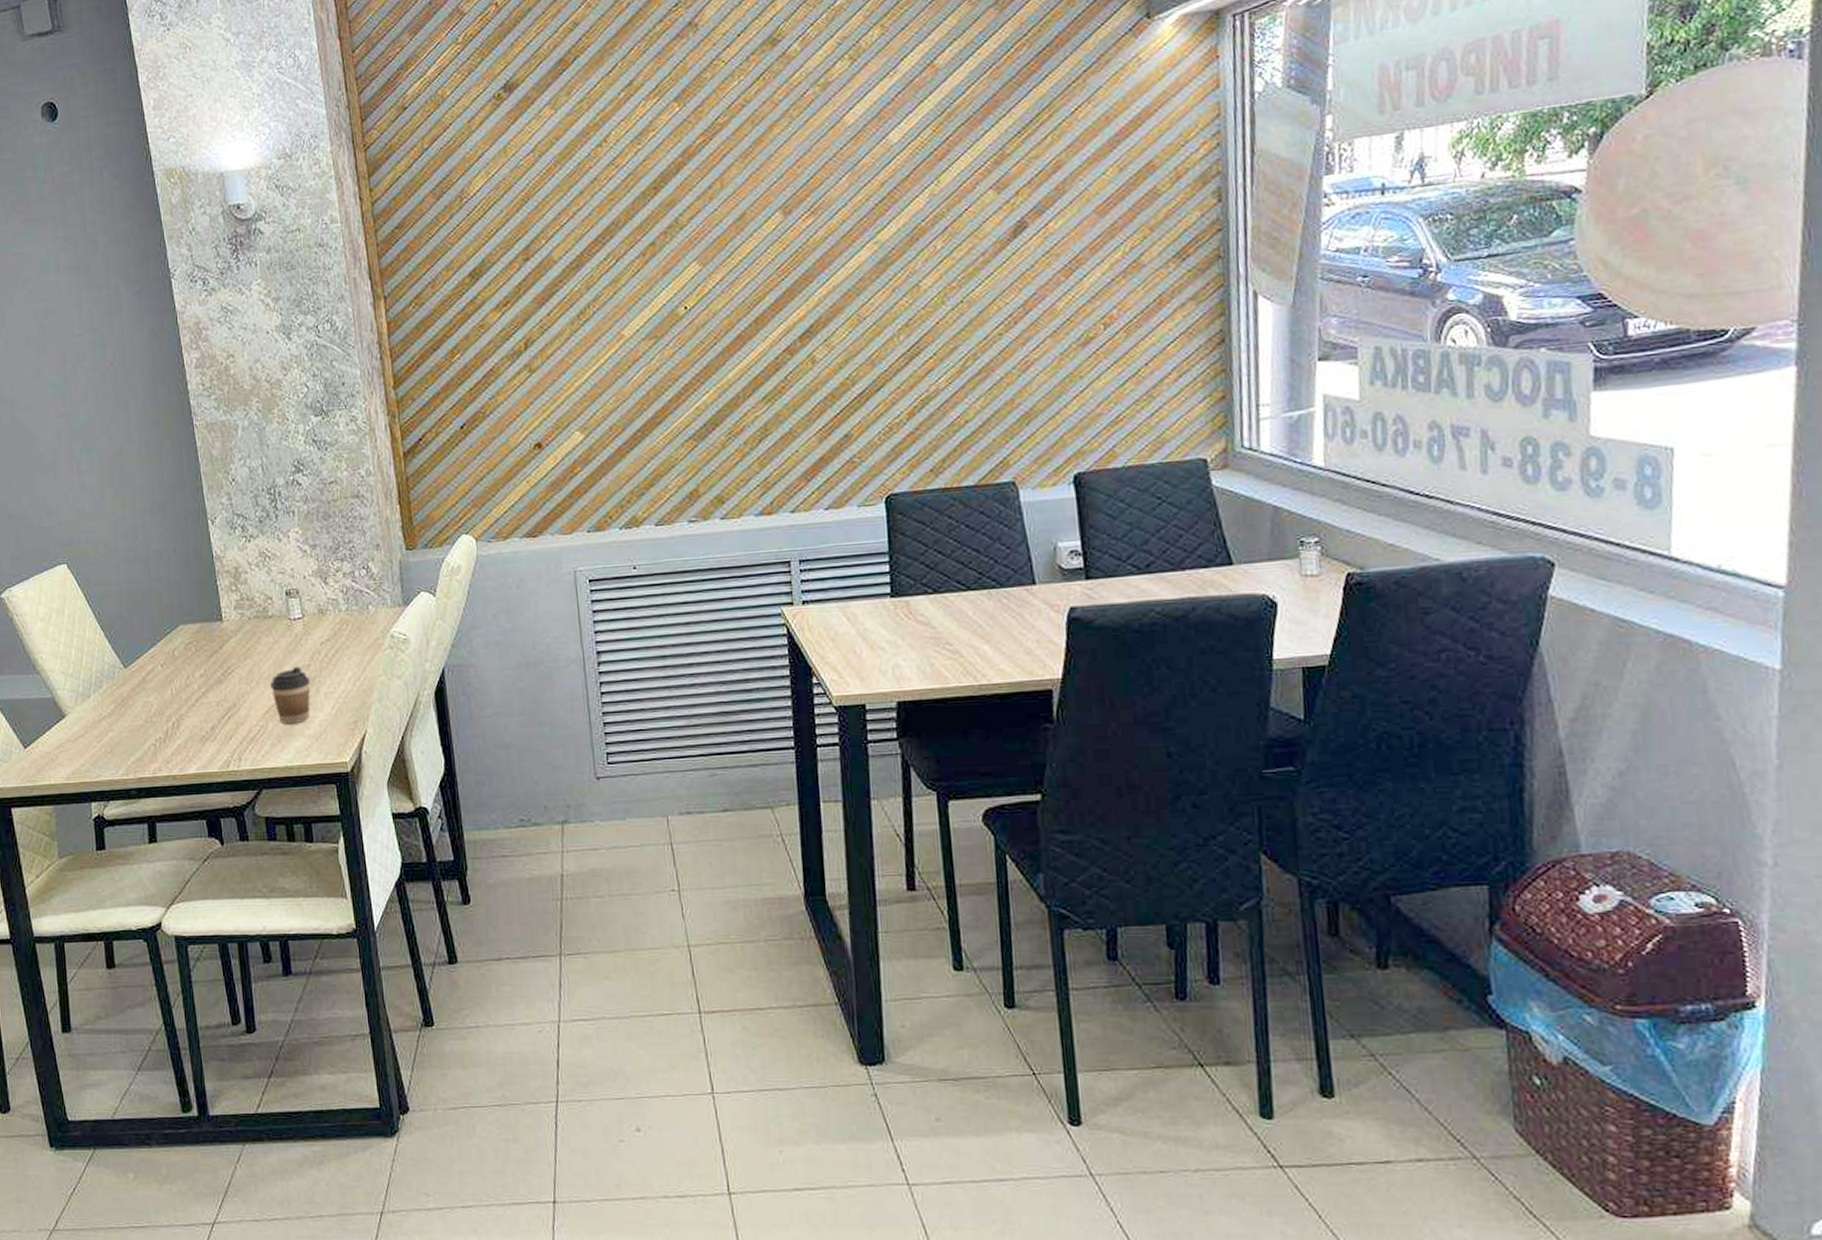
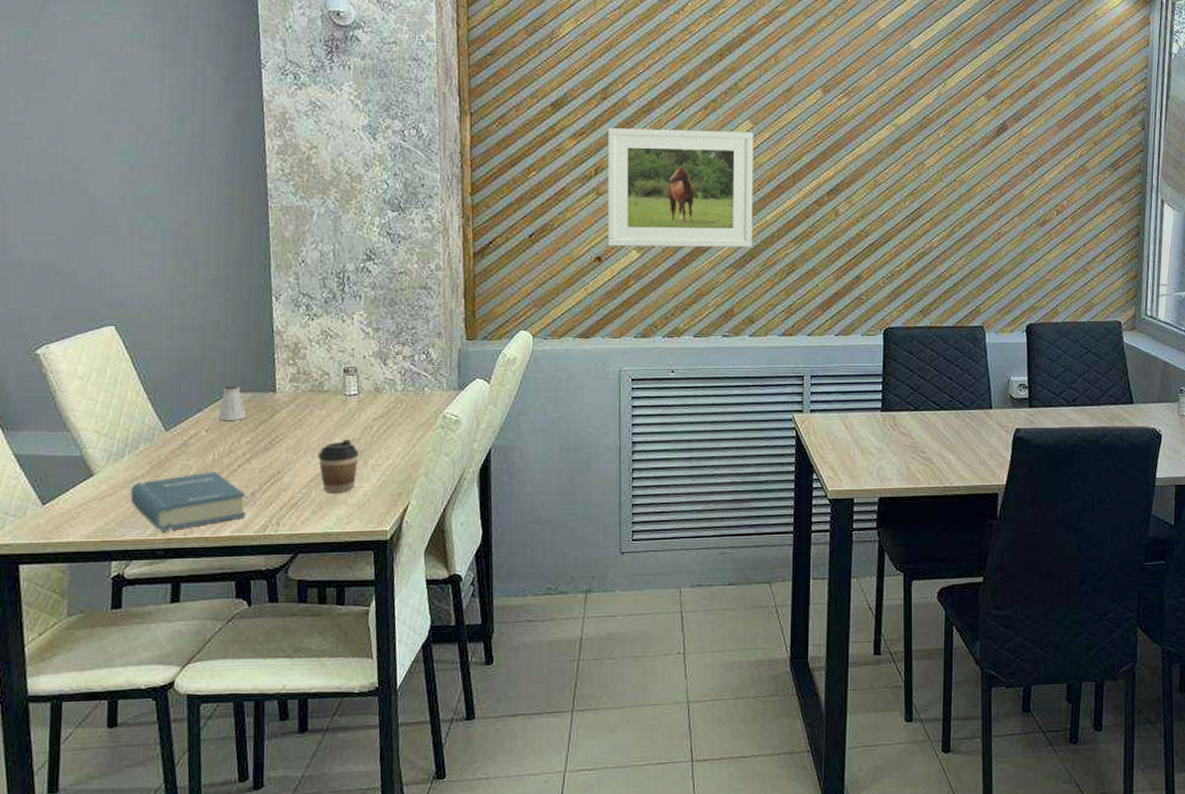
hardback book: none [99,707,209,771] -> present [130,472,246,532]
saltshaker: none [171,616,198,654] -> present [218,385,247,420]
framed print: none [533,275,714,430] -> present [607,128,754,247]

